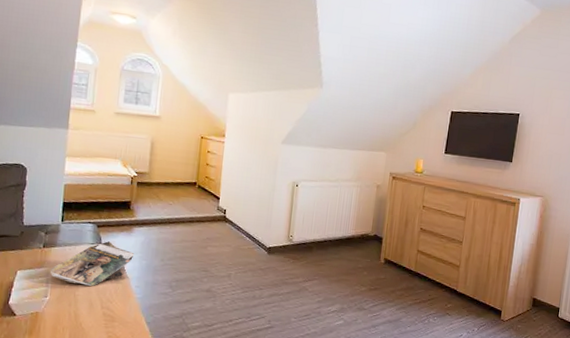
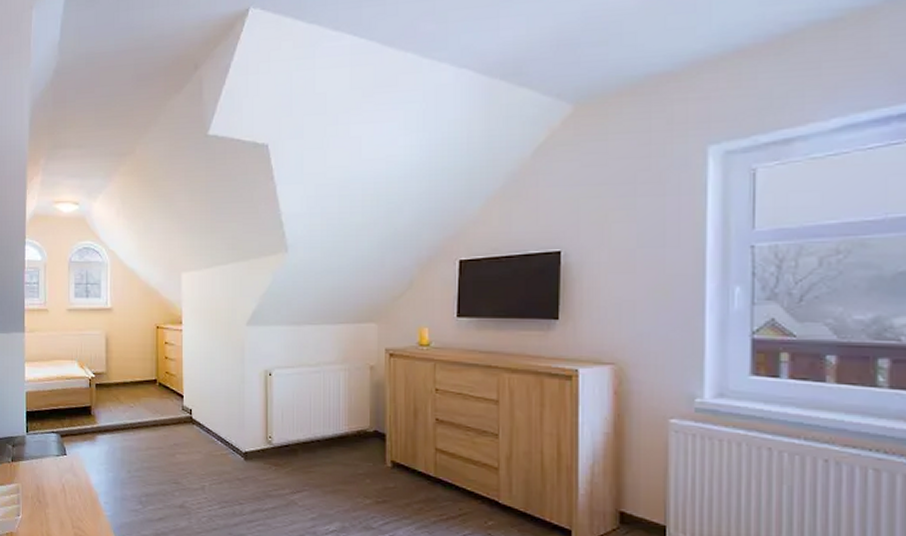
magazine: present [50,241,135,286] -> none [20,452,100,503]

